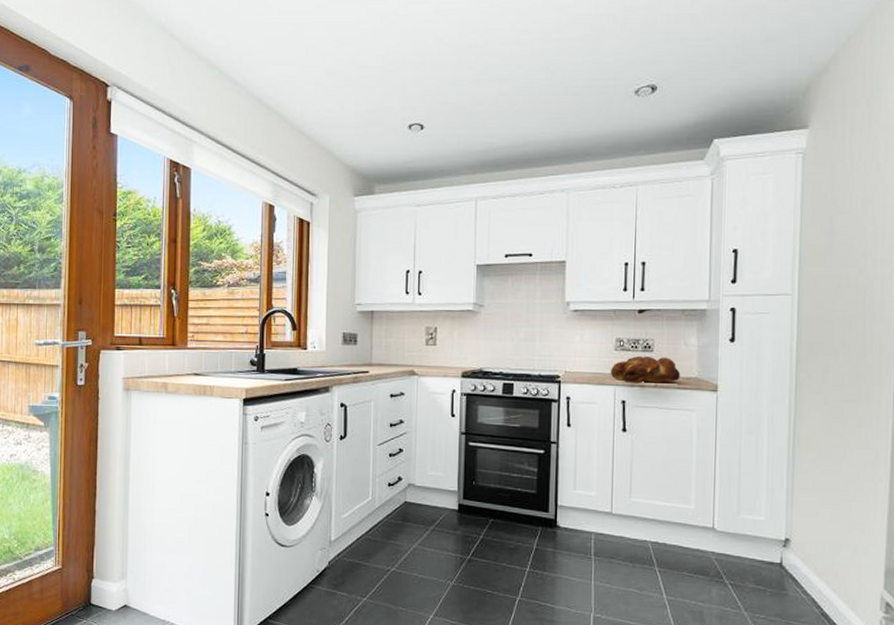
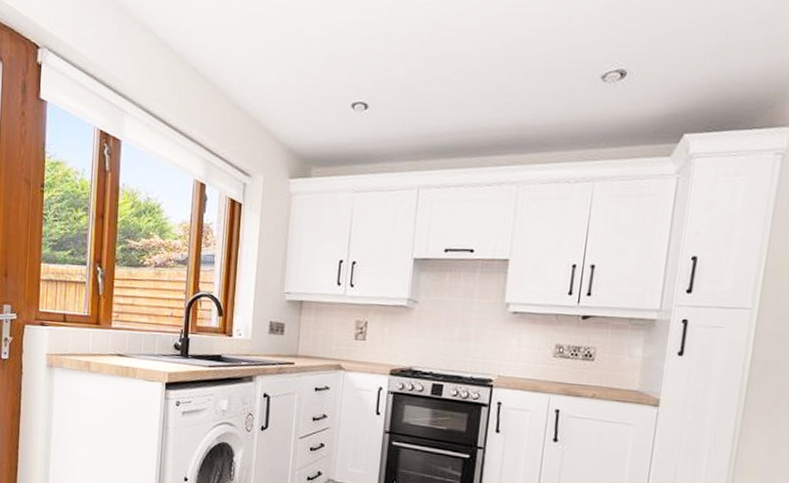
bread loaf: present [611,356,680,384] -> none [546,364,621,394]

